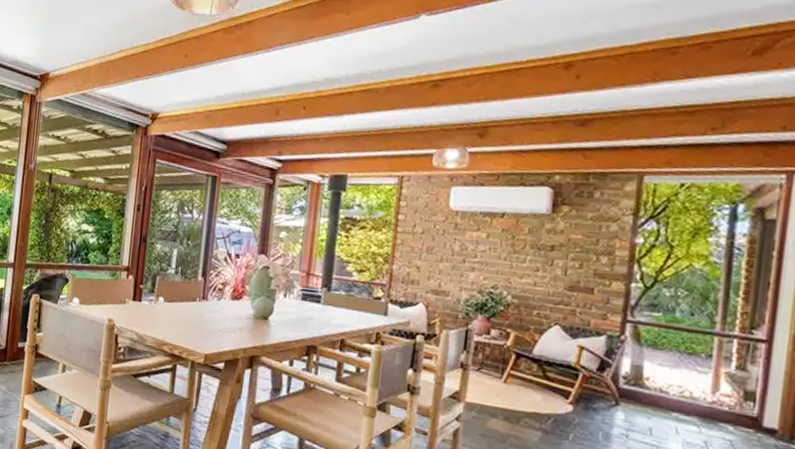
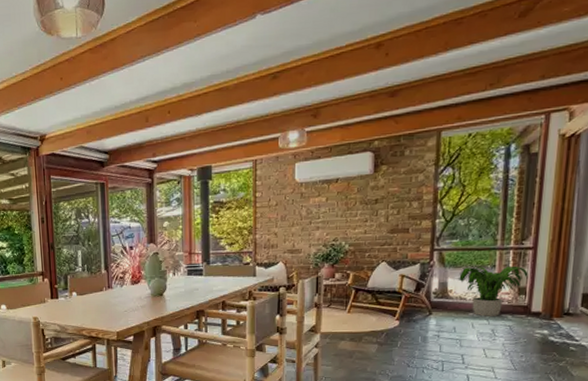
potted plant: none [659,351,759,424] -> present [459,265,528,317]

